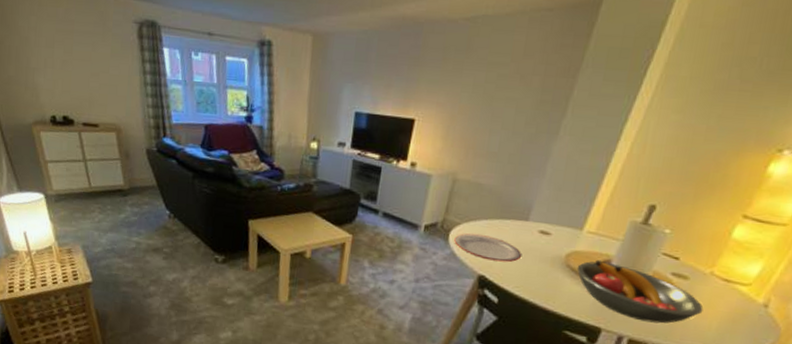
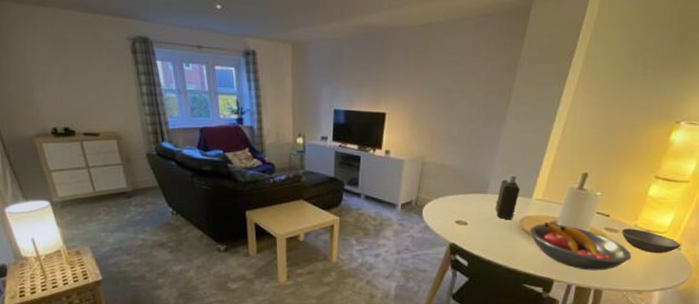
plate: present [454,233,521,262] -> none [427,207,484,230]
bottle: none [536,200,570,254] -> present [495,174,521,220]
soup bowl: none [692,275,769,310] -> present [621,228,681,253]

